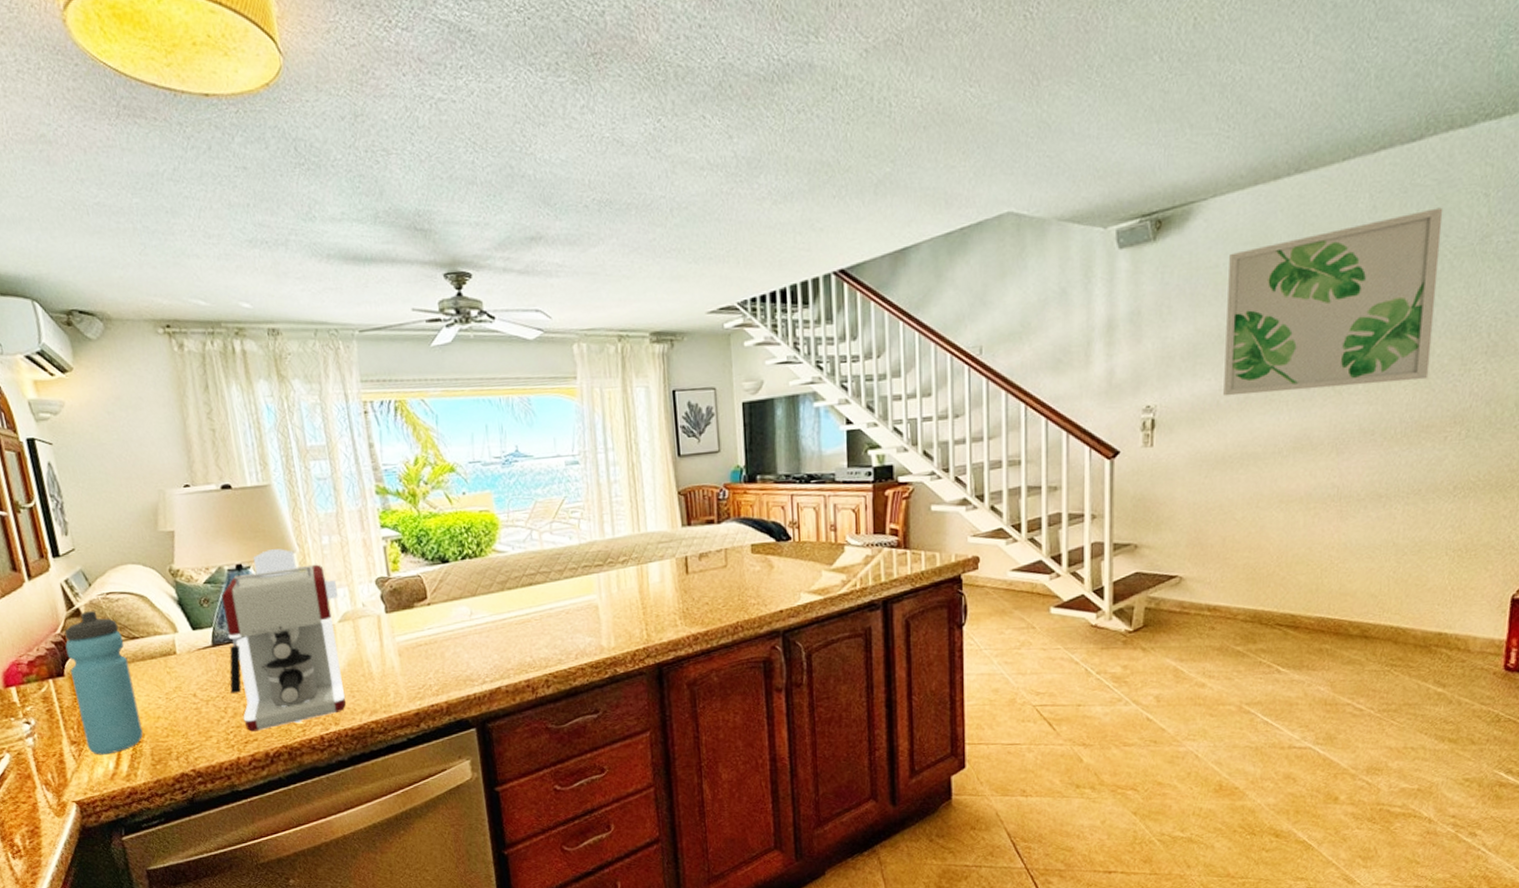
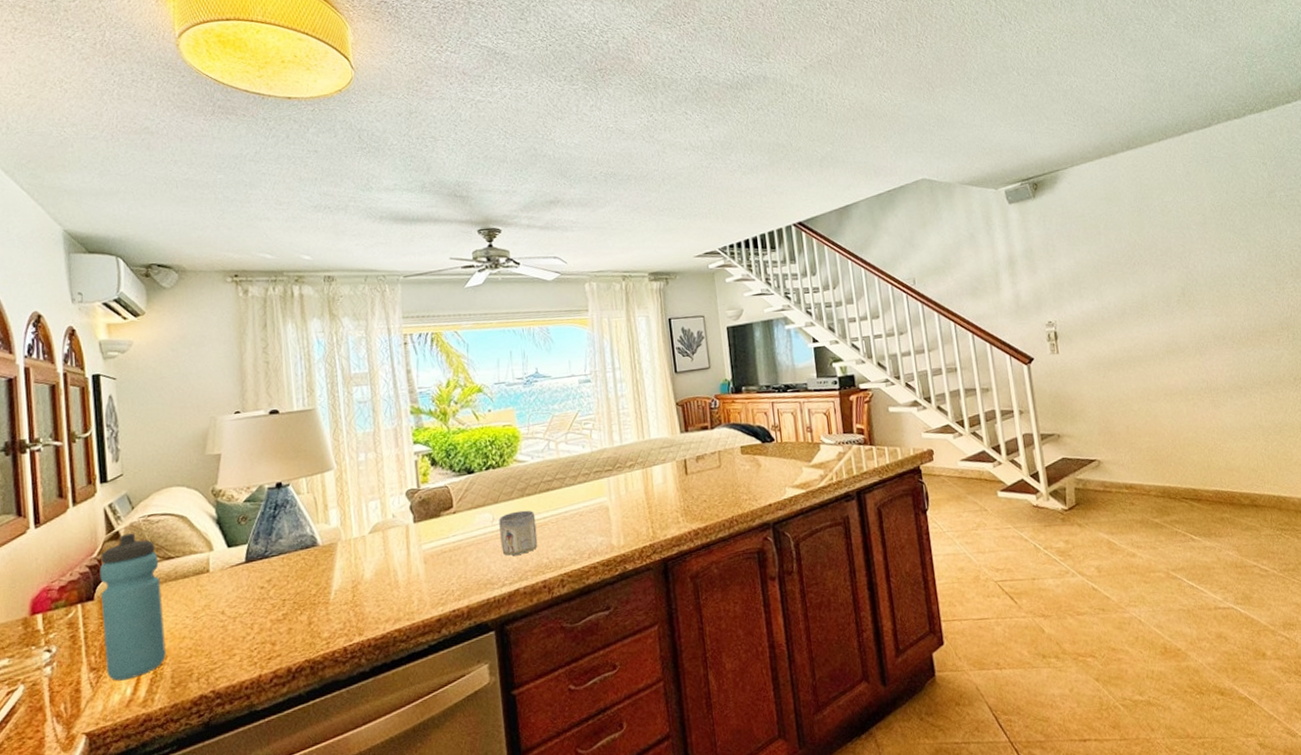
coffee maker: present [222,549,346,732] -> none [258,466,371,647]
mug: none [477,605,521,652] -> present [499,510,538,556]
wall art: present [1223,207,1444,396] -> none [1091,172,1255,313]

